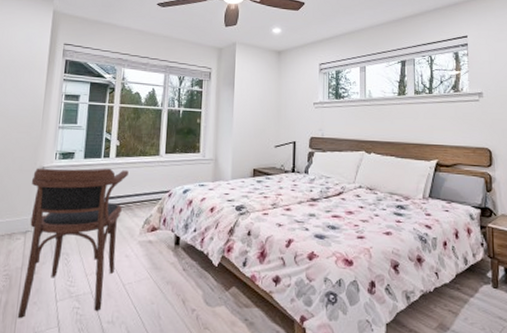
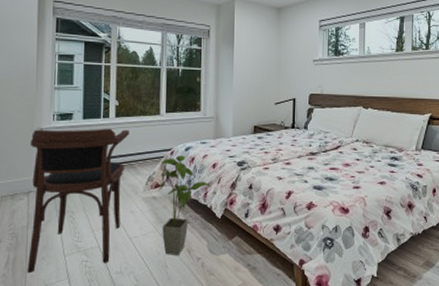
house plant: none [155,198,209,305] -> present [158,155,212,255]

